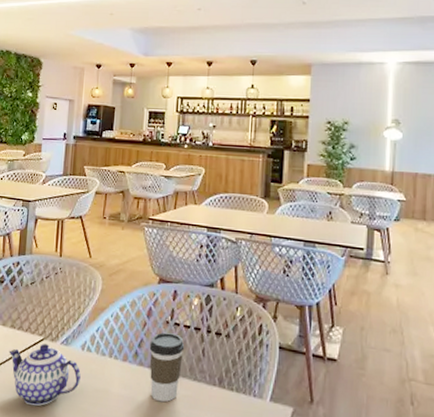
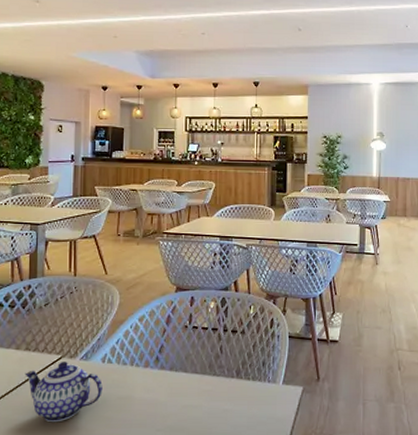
coffee cup: present [149,332,185,403] -> none [169,335,203,400]

